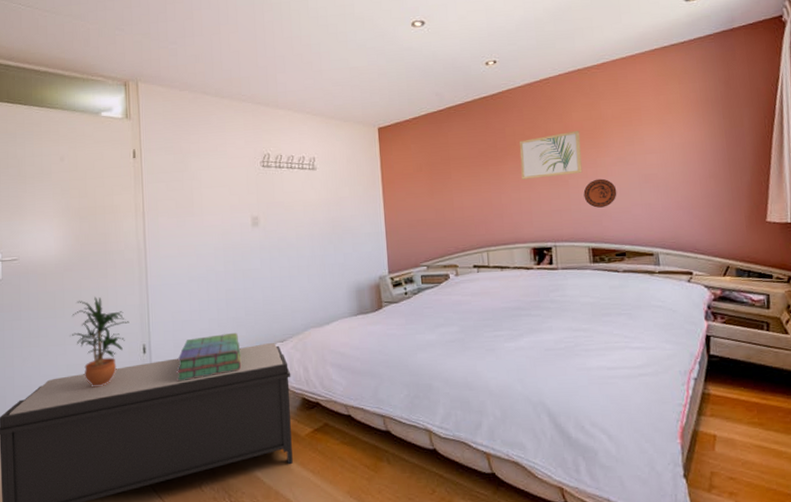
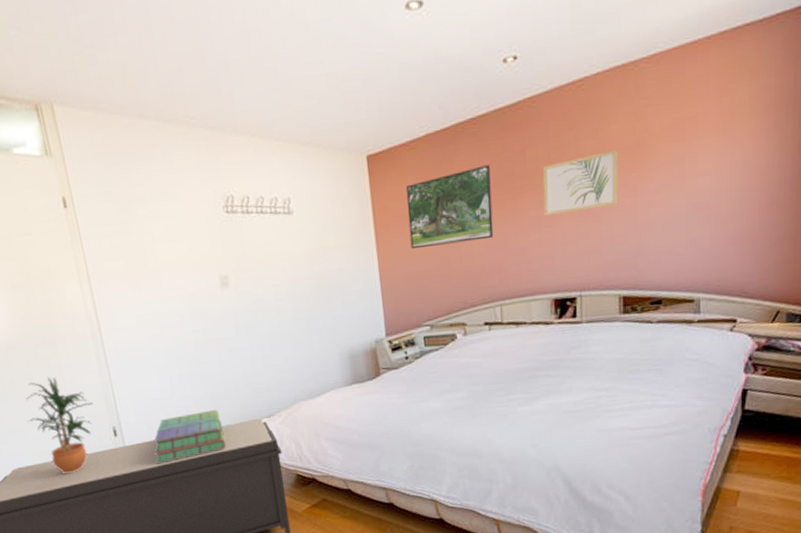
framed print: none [409,138,481,202] -> present [406,165,494,250]
decorative plate: present [583,178,617,208] -> none [618,210,658,248]

